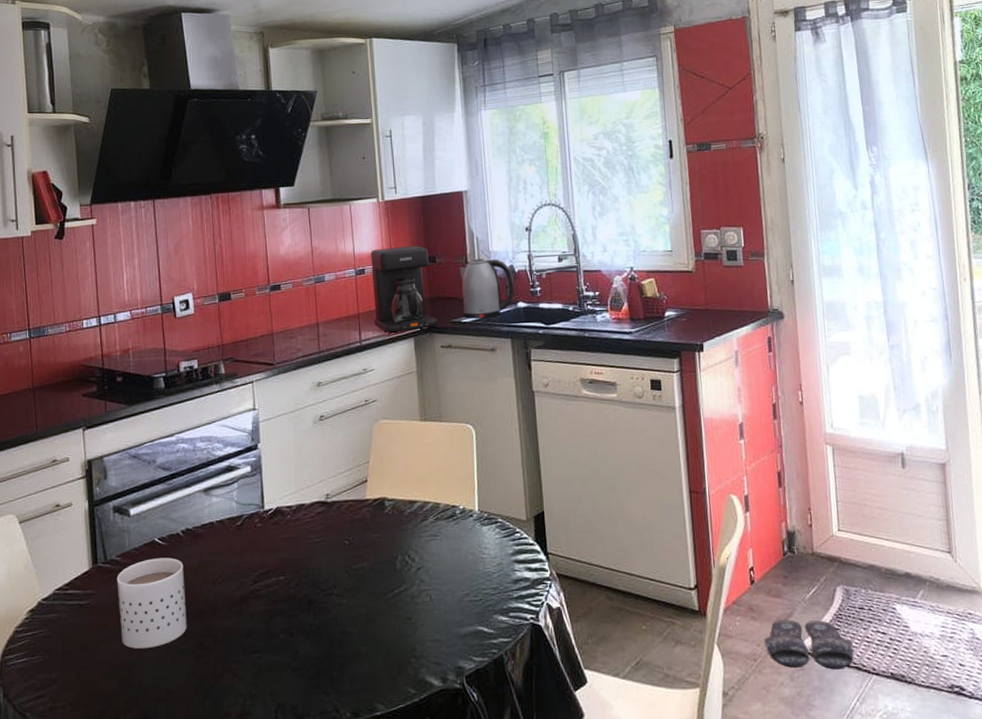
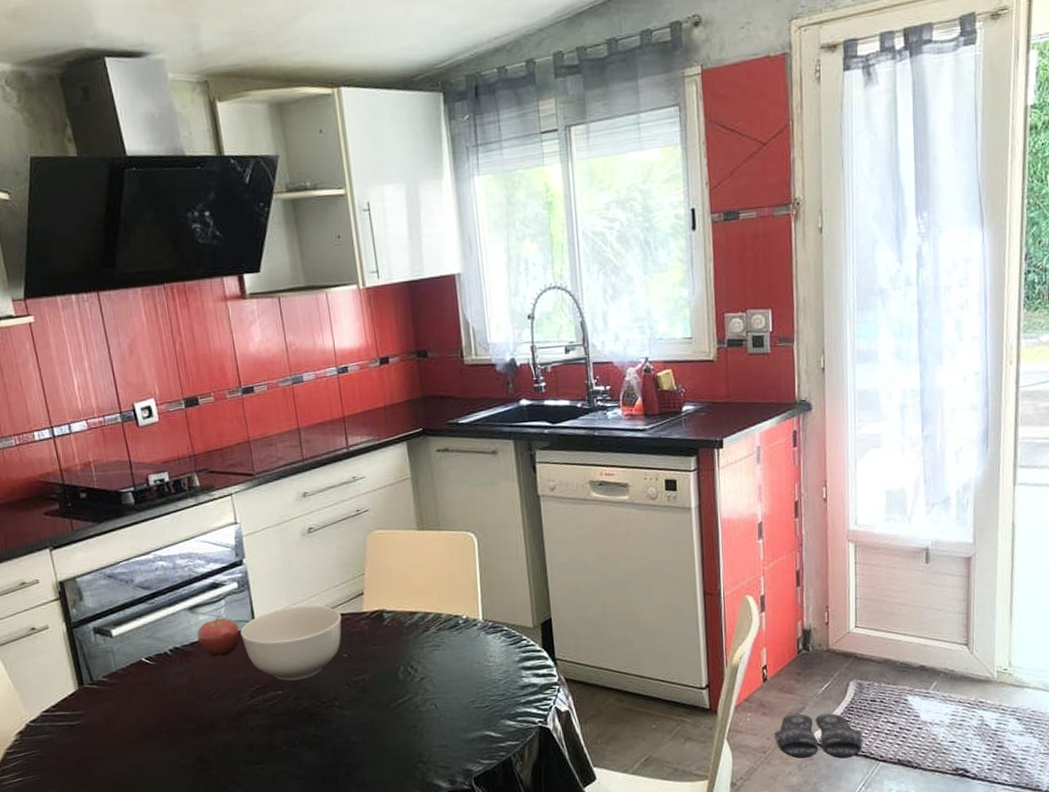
mug: present [117,557,187,649] -> none [106,676,185,765]
fruit: none [208,499,250,539] -> present [197,616,241,656]
bowl: none [250,491,345,566] -> present [240,605,342,681]
coffee maker: present [371,245,438,333] -> none [353,338,433,437]
kettle: present [459,258,514,320] -> none [454,351,516,420]

